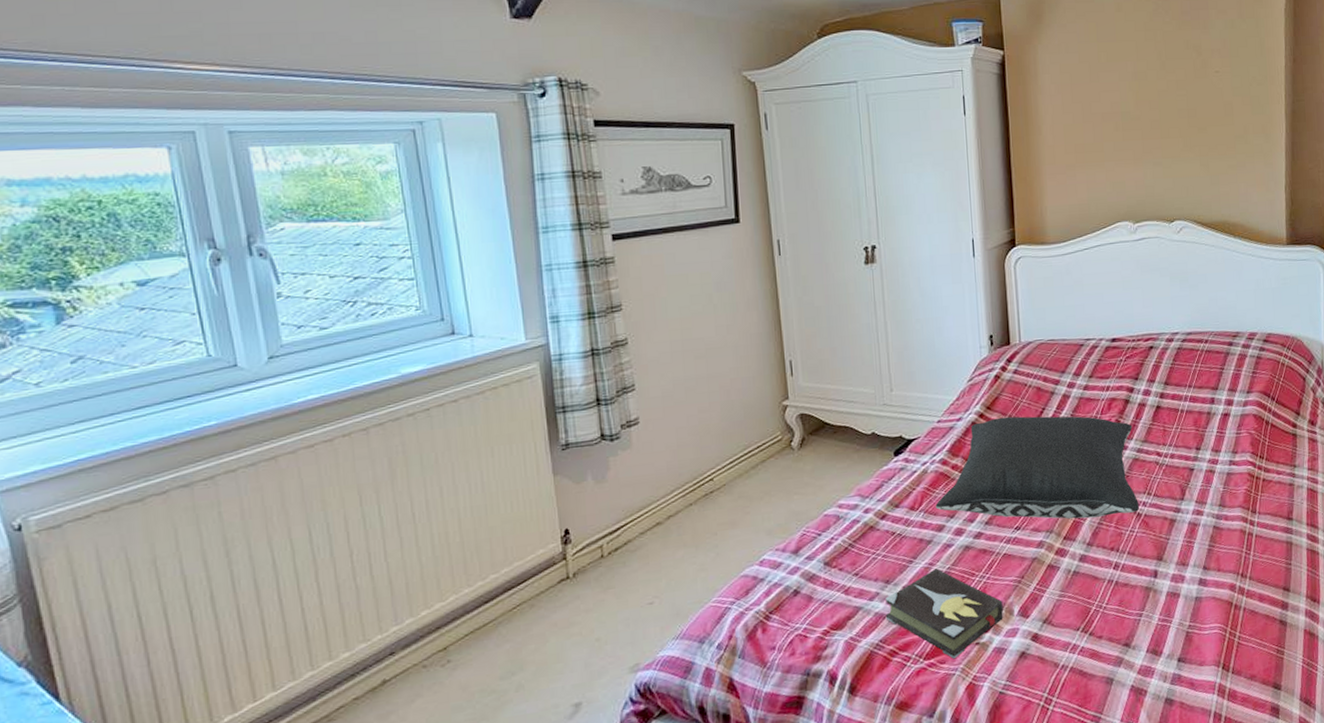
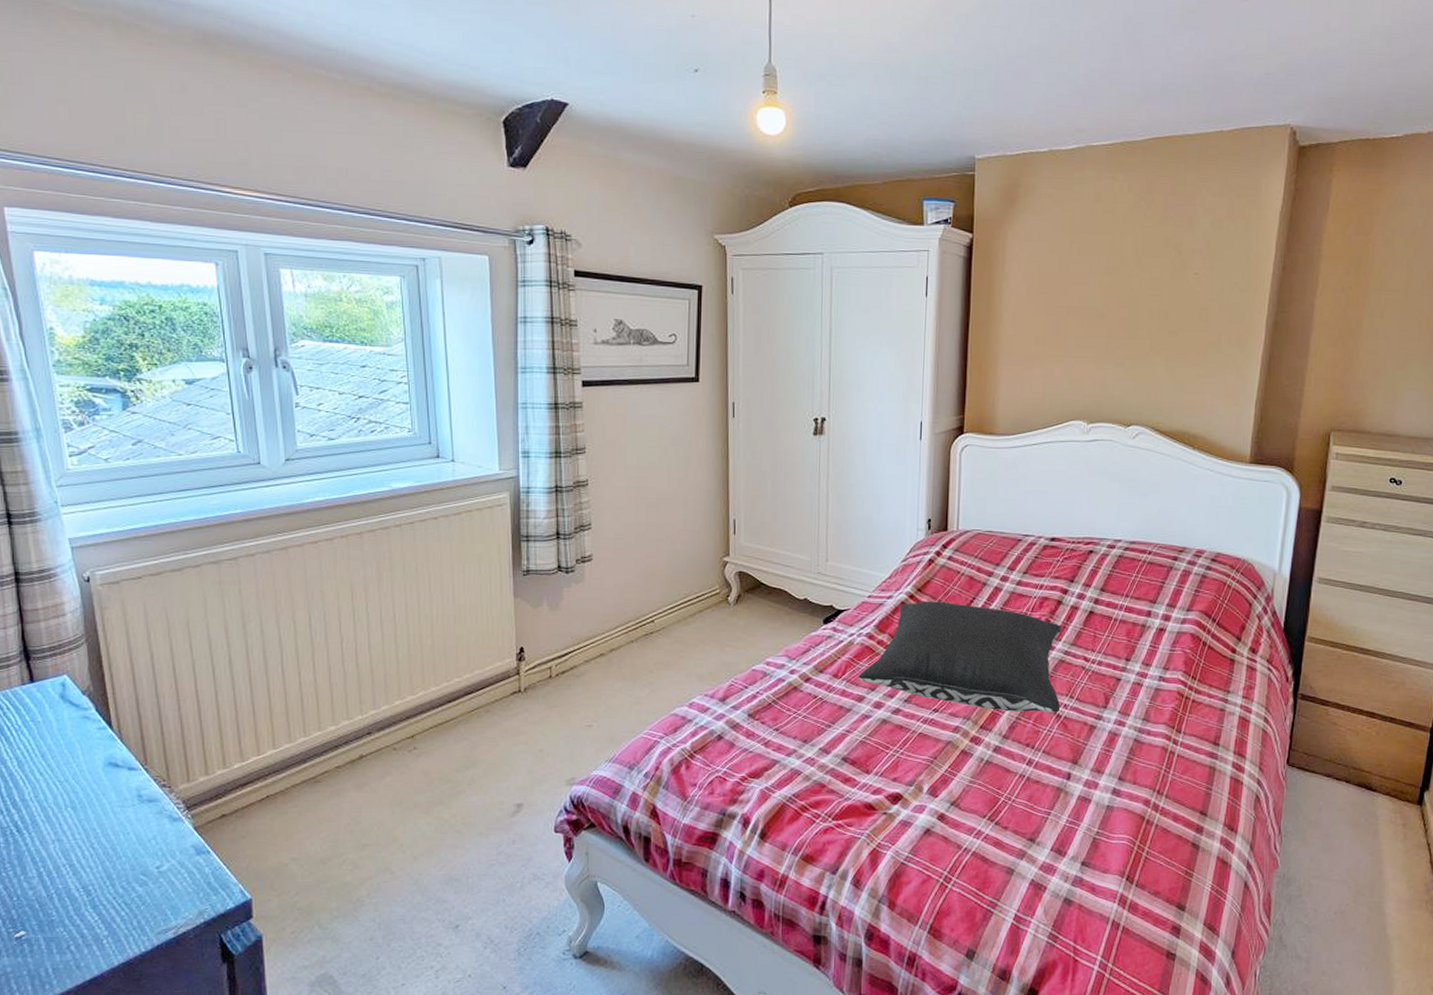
hardback book: present [885,568,1003,659] -> none [800,736,913,824]

